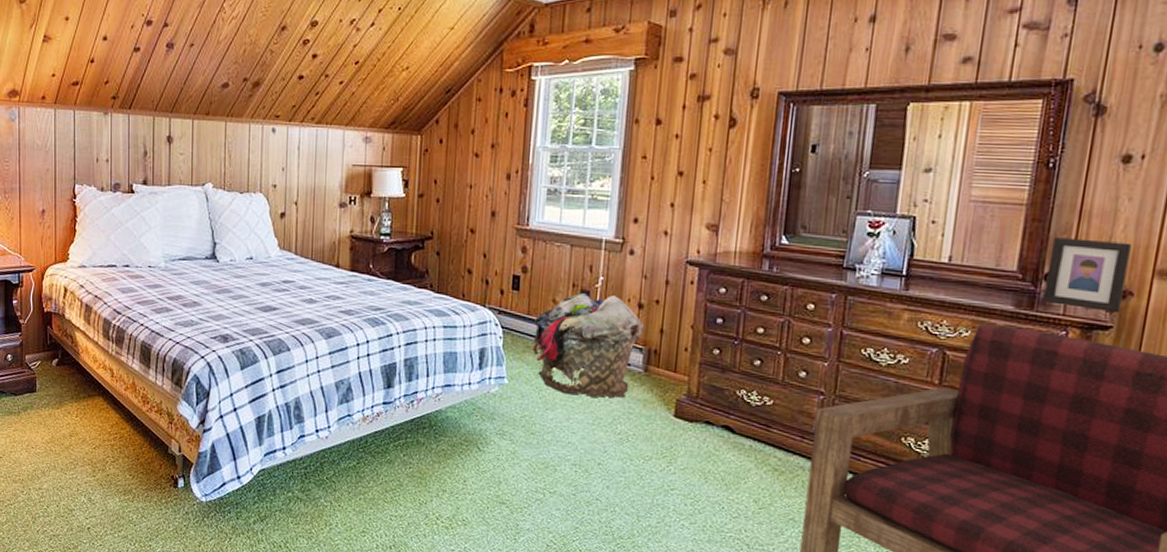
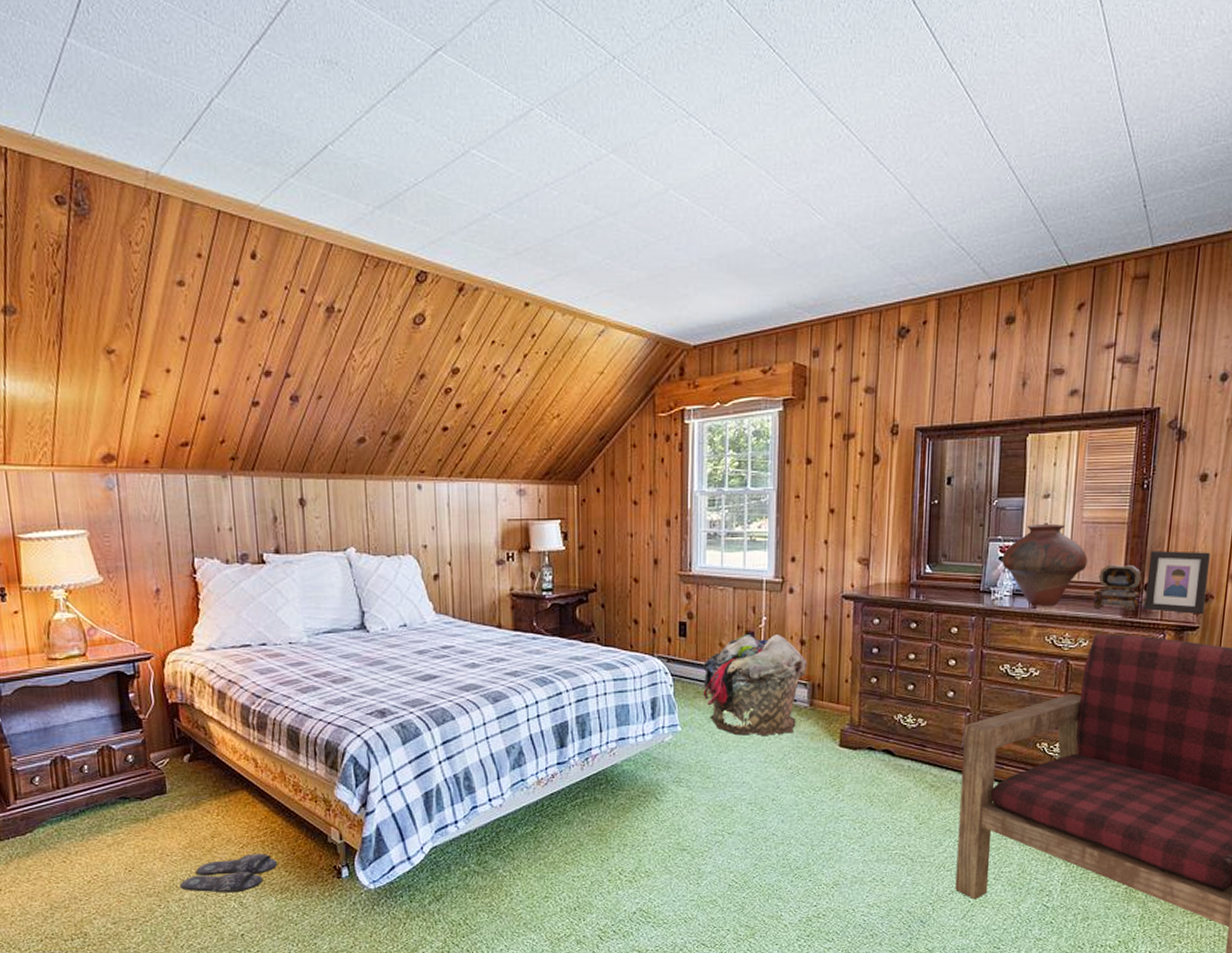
slippers: none [41,455,123,489] -> present [180,854,277,893]
vase: none [870,200,975,289] -> present [1002,524,1088,606]
jewelry box: none [979,248,1043,303] -> present [1093,564,1143,612]

